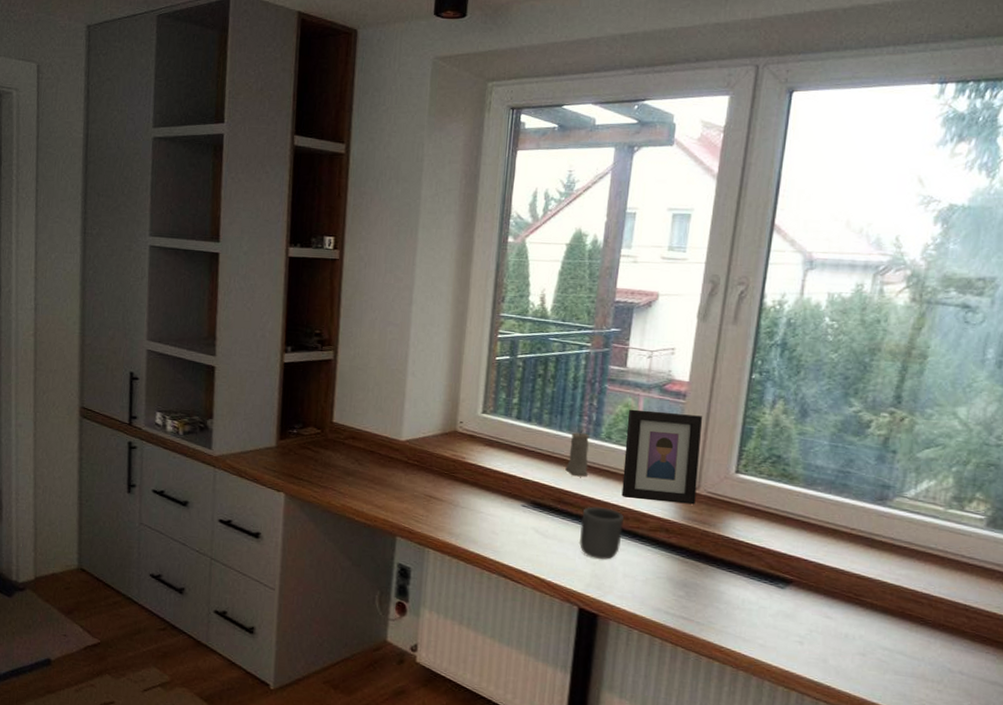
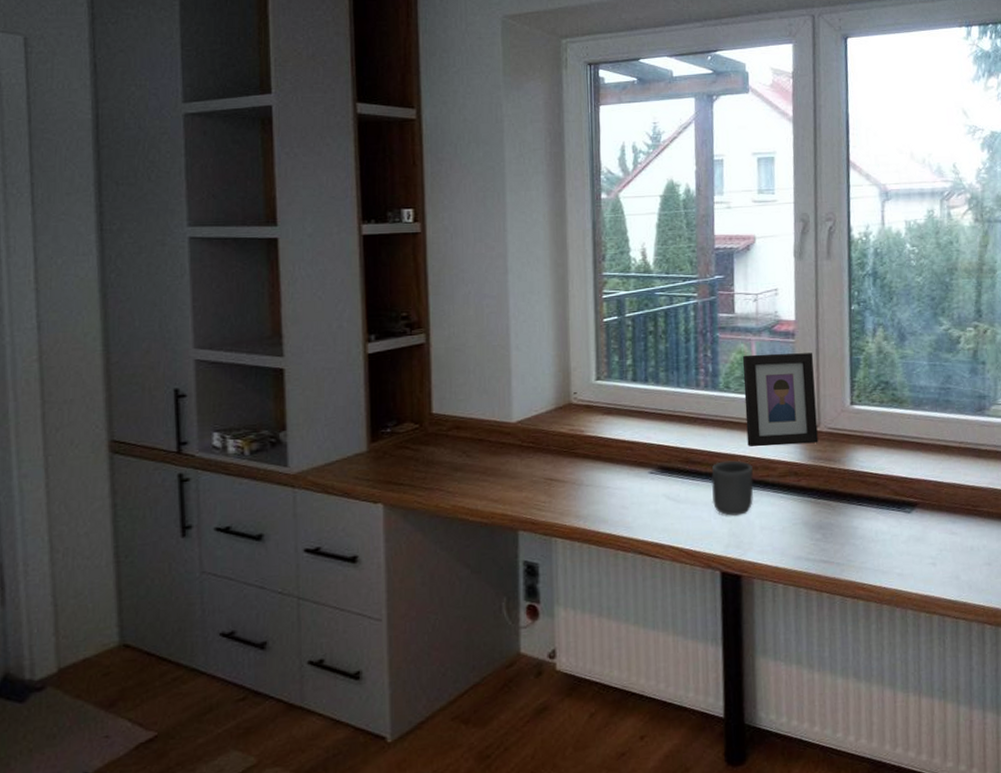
candle: present [565,429,589,477] -> none [689,383,713,433]

